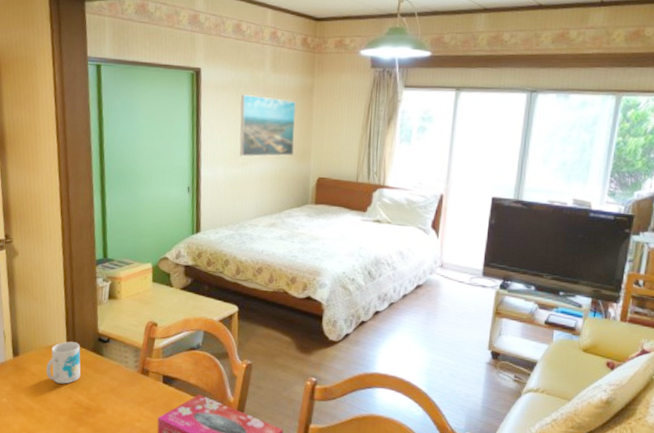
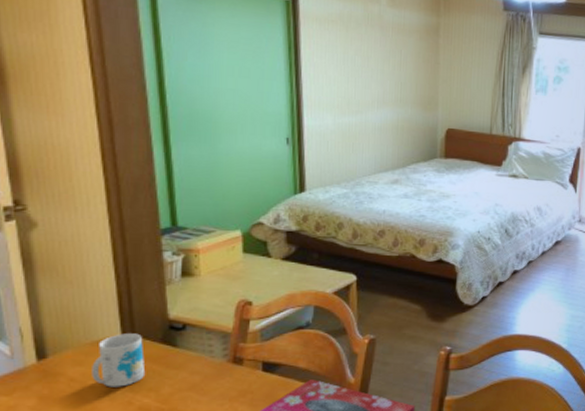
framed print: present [239,94,296,157] -> none [351,30,420,104]

